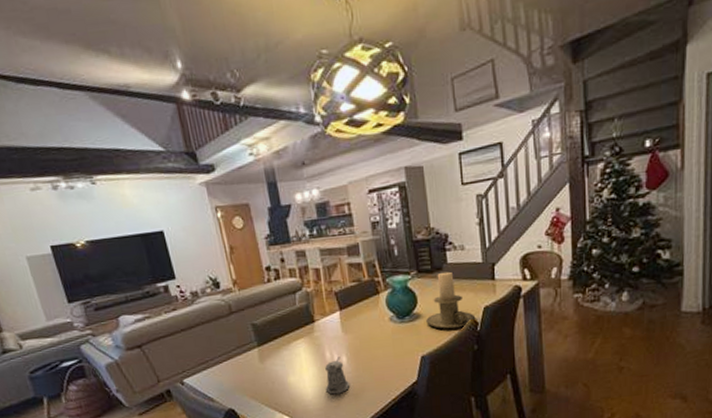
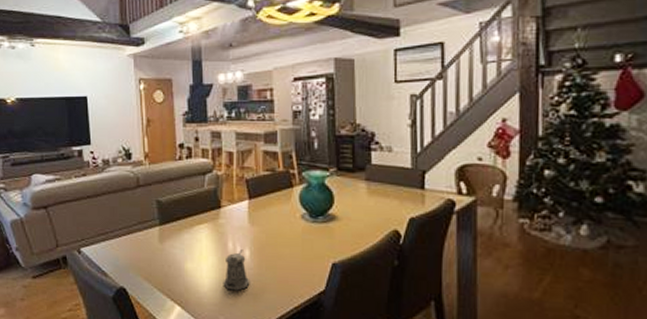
candle holder: present [426,271,476,329] -> none [342,173,399,237]

